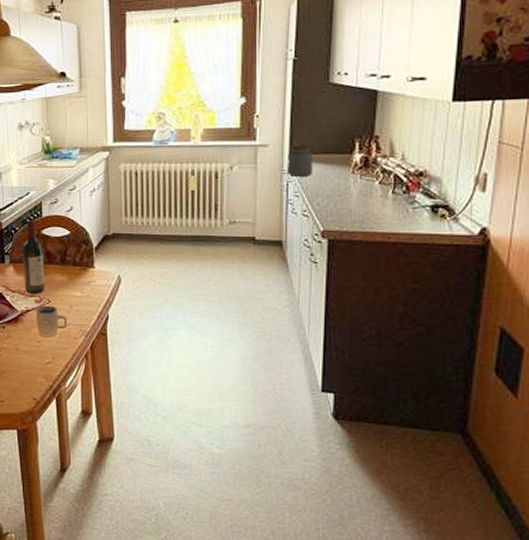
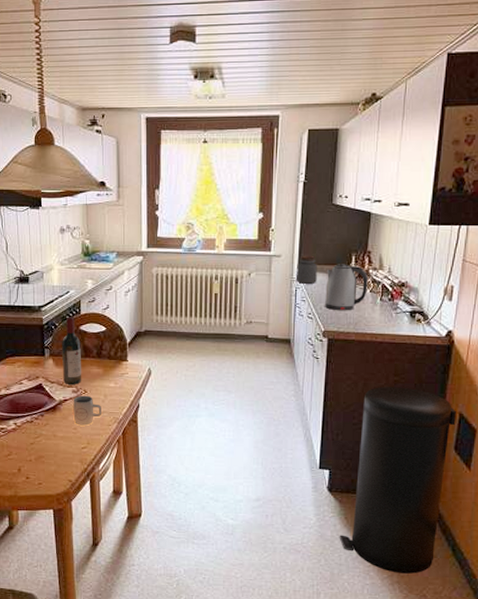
kettle: none [323,152,376,207] -> present [325,264,368,311]
pedal bin: none [349,296,497,522] -> present [339,387,457,574]

